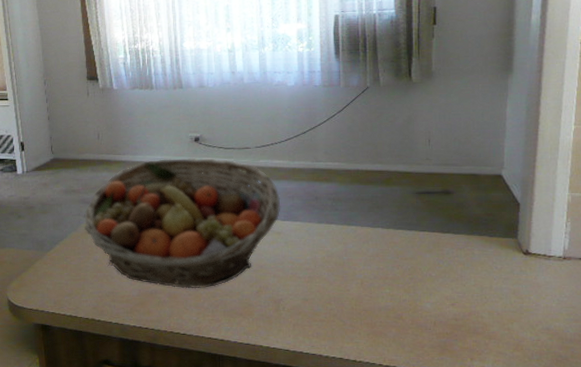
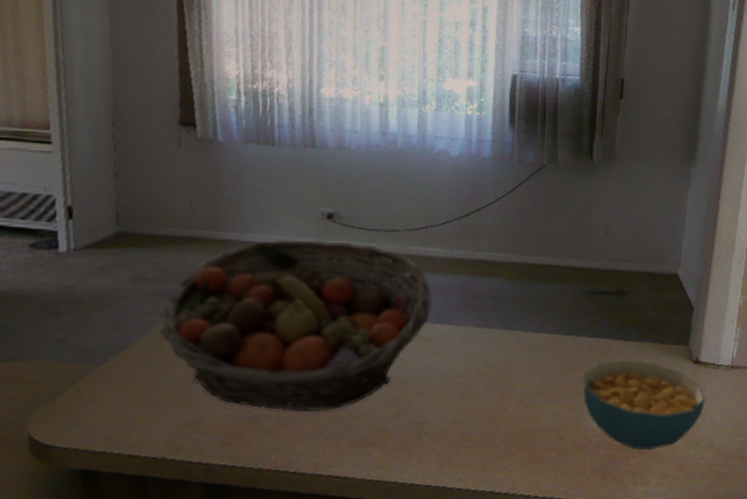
cereal bowl: none [415,250,538,331] -> present [582,358,705,451]

